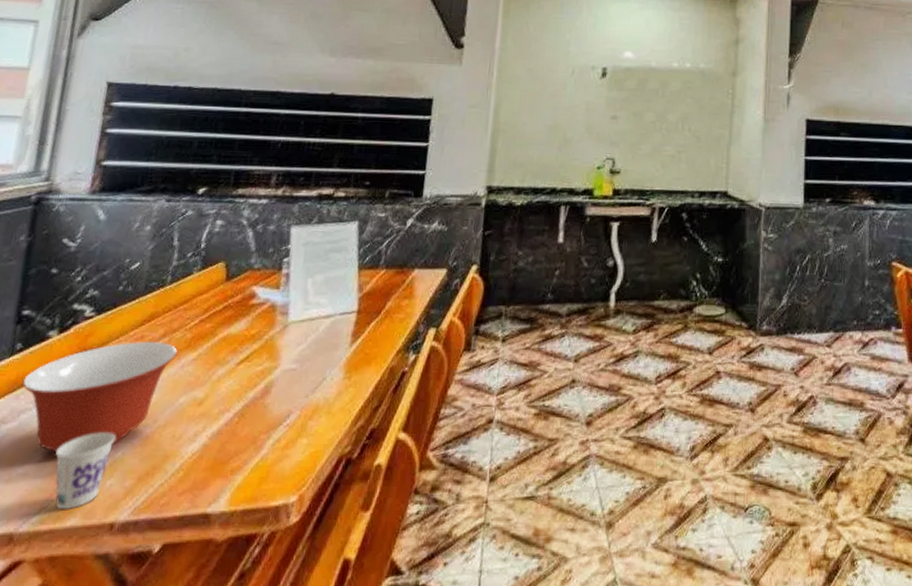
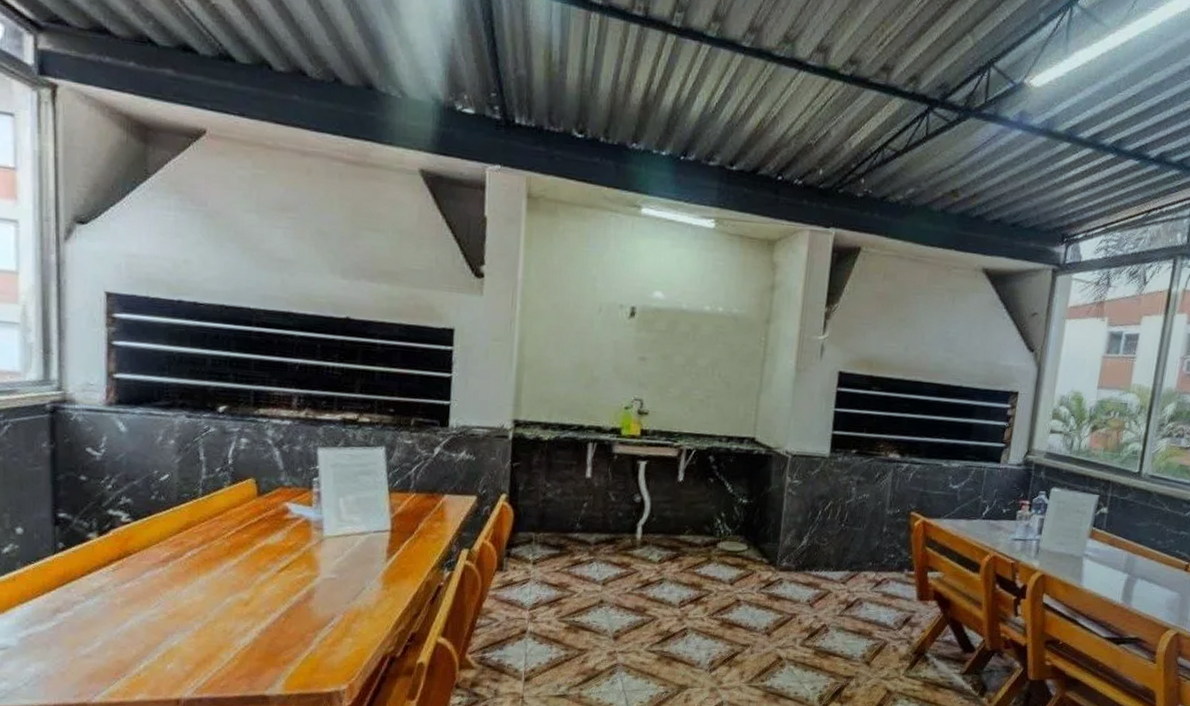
mixing bowl: present [22,341,178,453] -> none [70,546,218,640]
cup: present [55,432,116,510] -> none [114,624,170,687]

